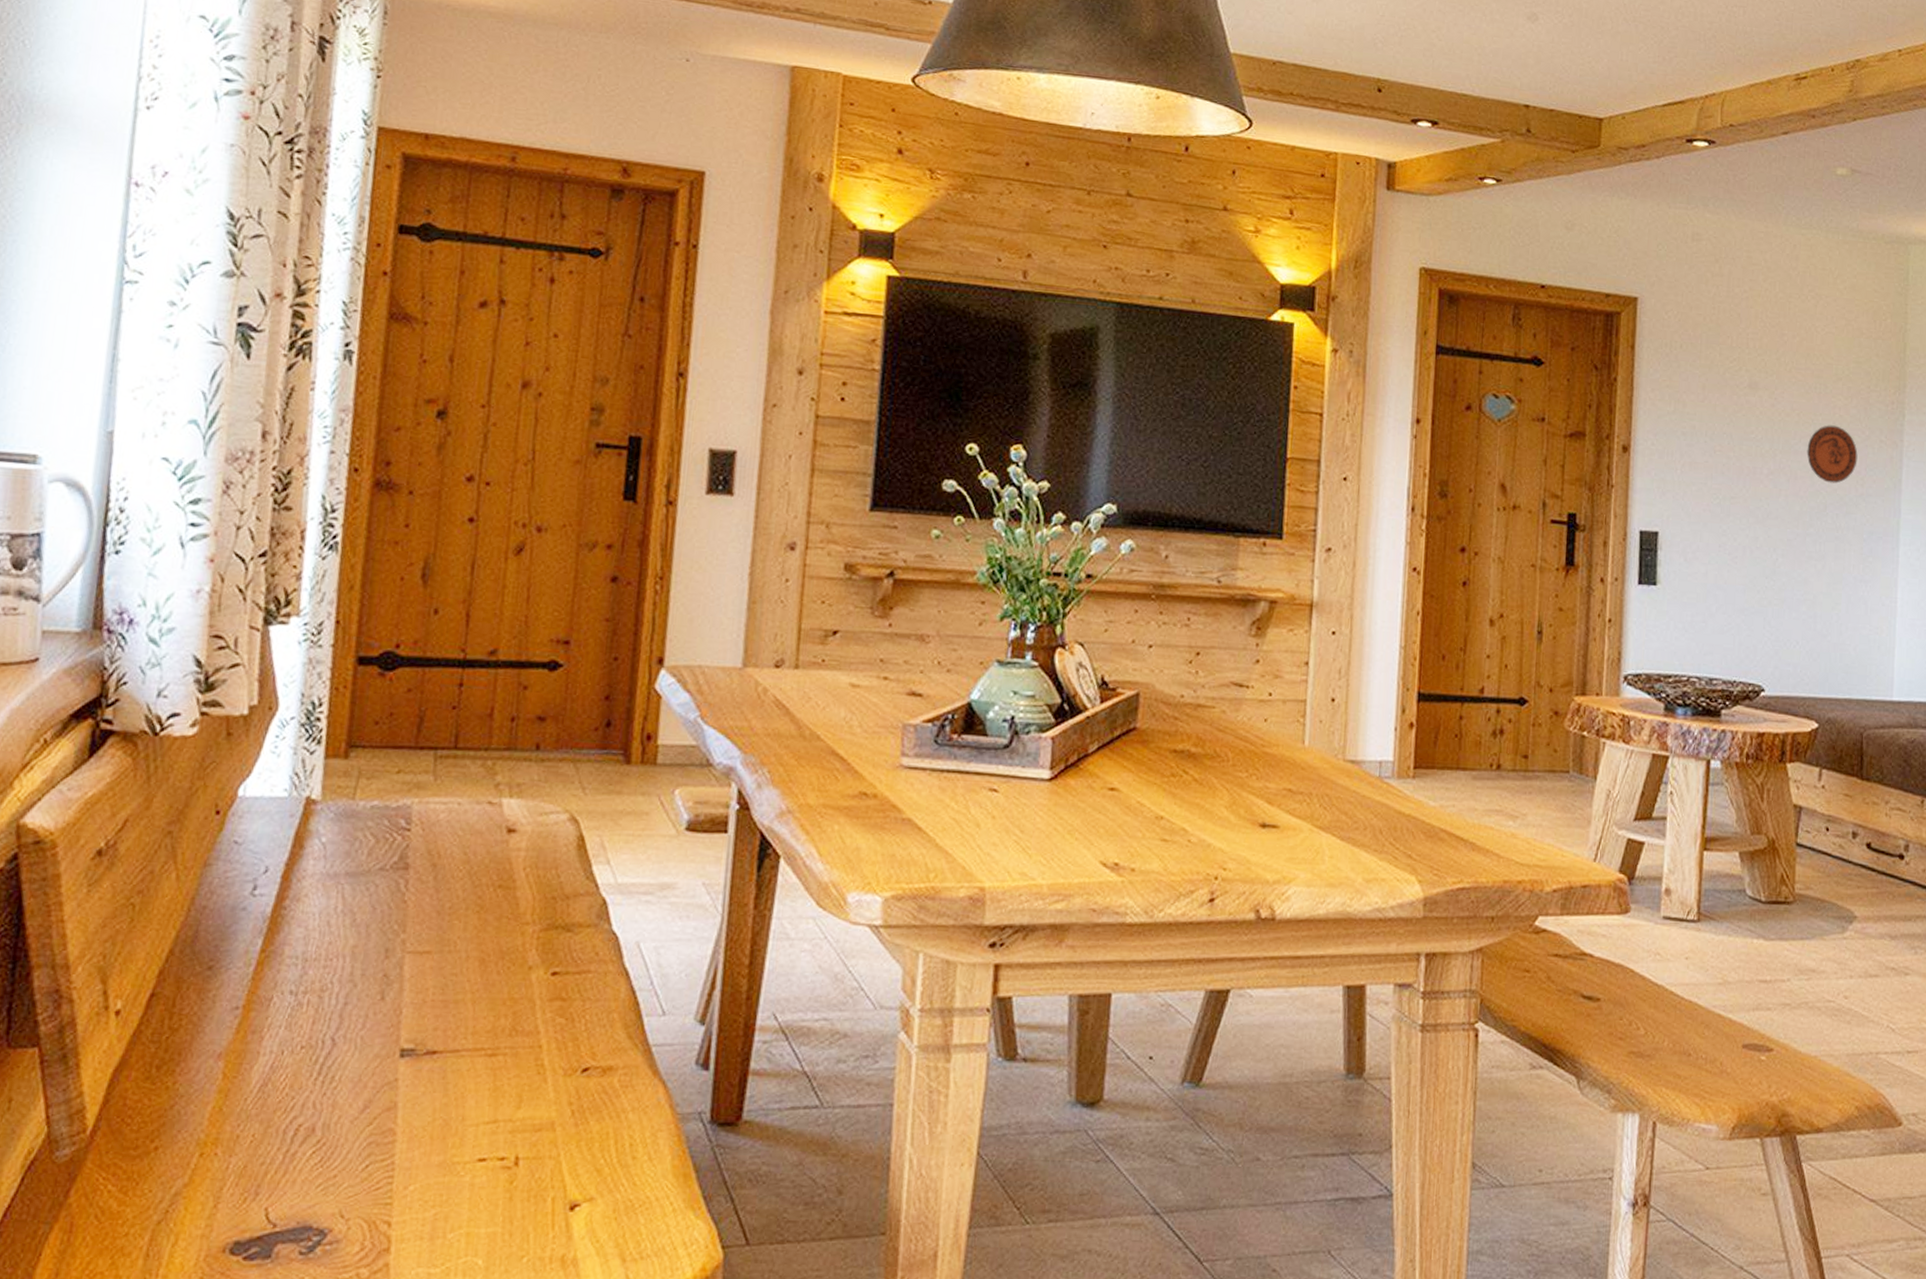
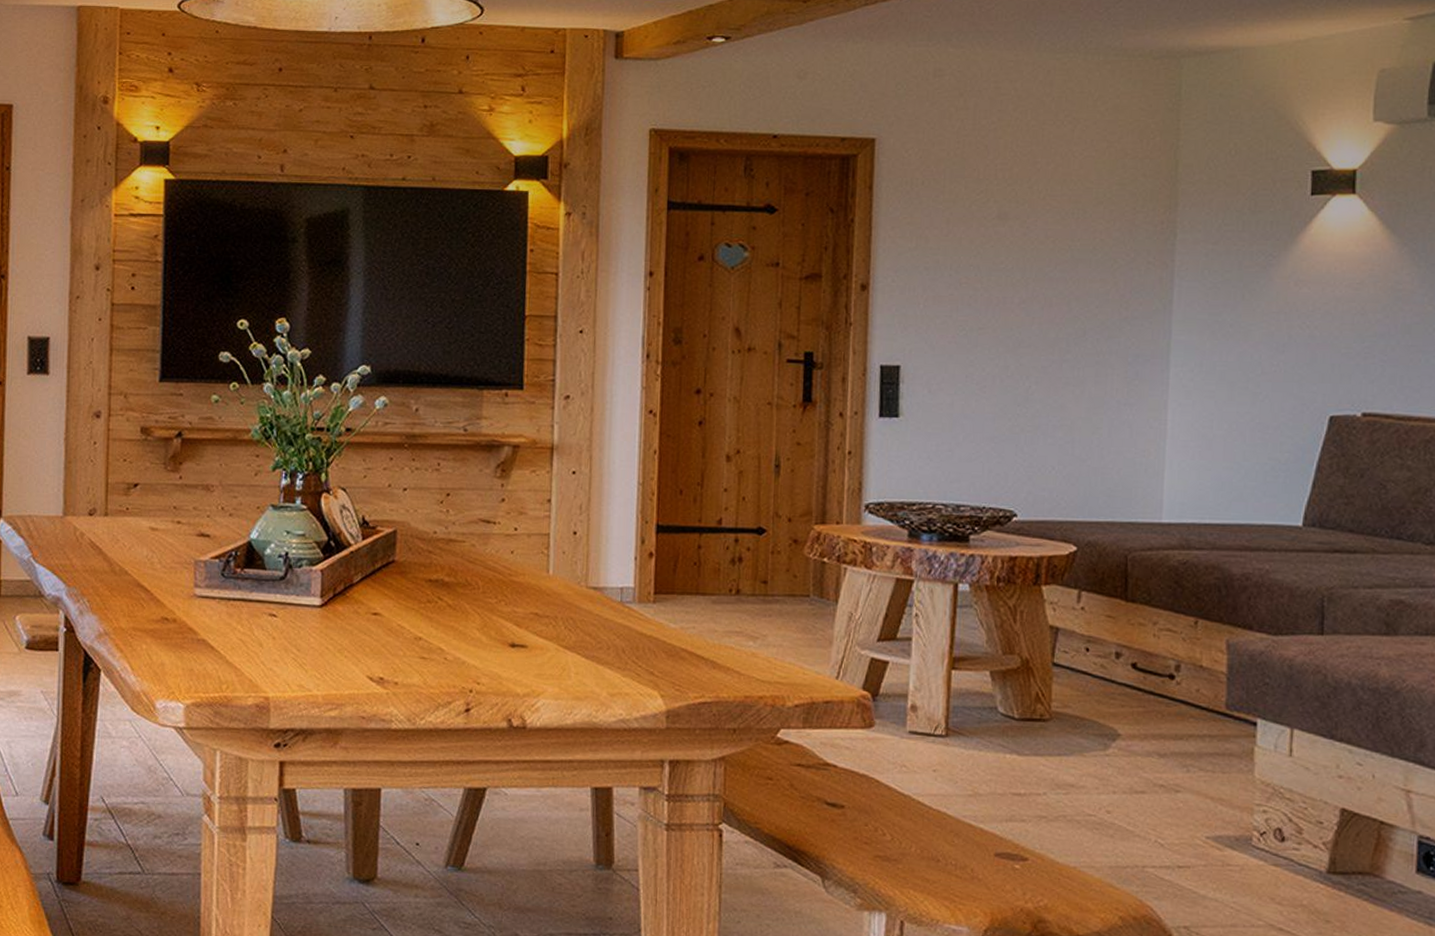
decorative plate: present [1806,425,1858,484] -> none [1063,250,1122,308]

